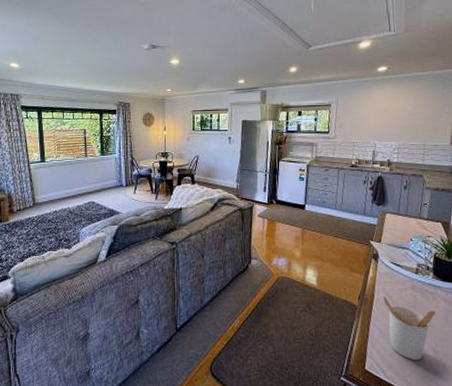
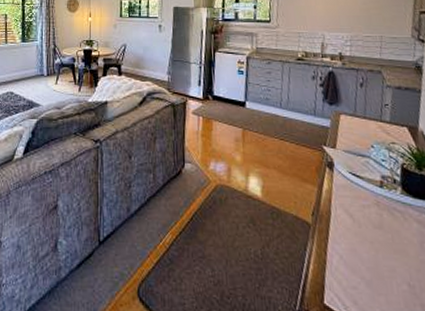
utensil holder: present [383,297,436,360] -> none [342,214,408,296]

